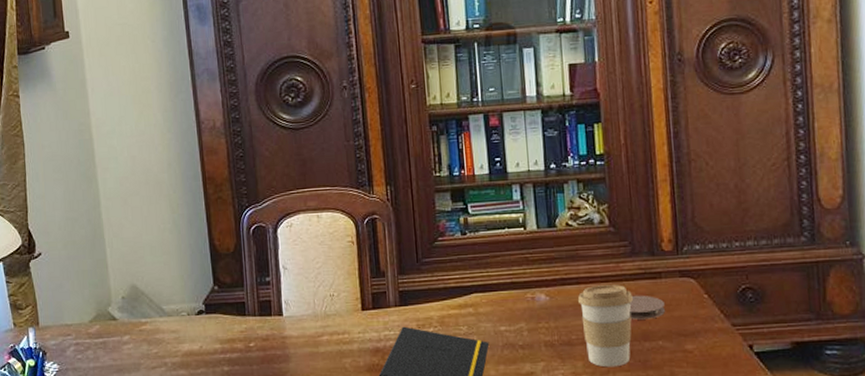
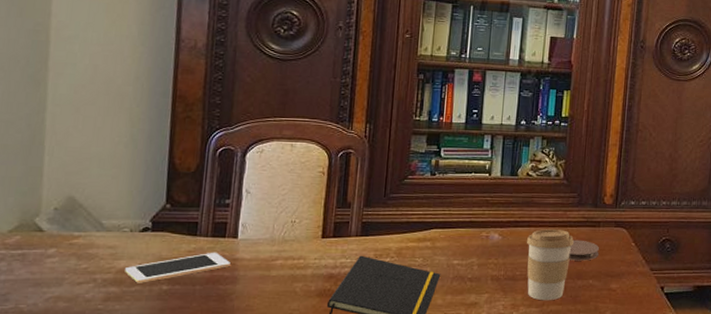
cell phone: none [189,331,280,365] -> present [125,252,230,283]

